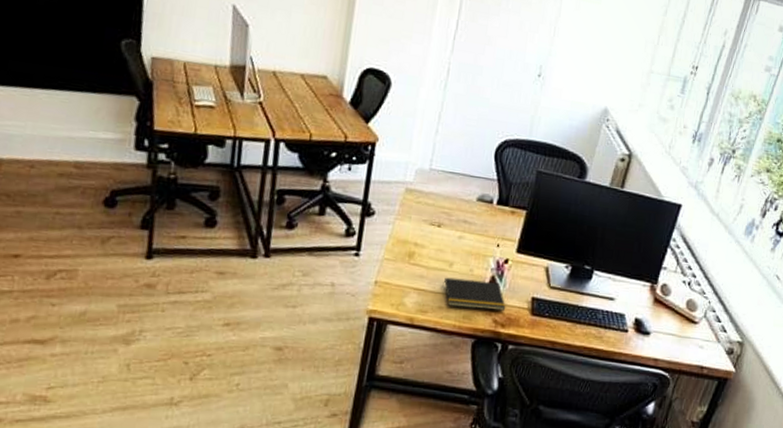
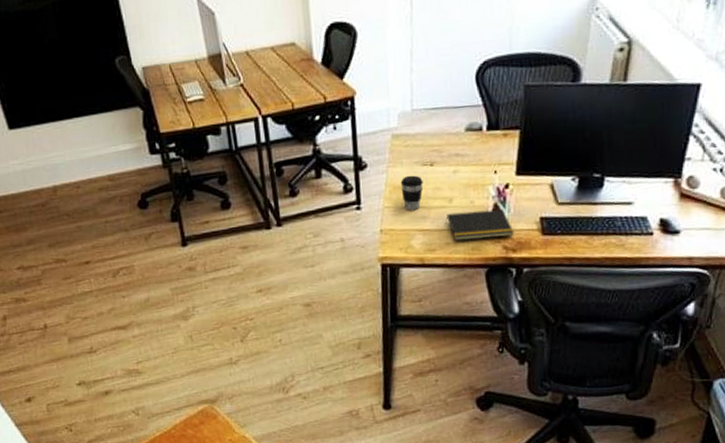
coffee cup: none [404,231,428,267] -> present [400,175,423,210]

